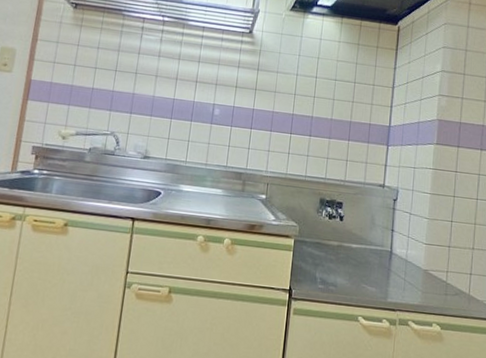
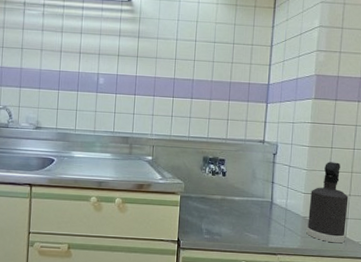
spray bottle: none [427,211,472,302] -> present [306,162,349,244]

